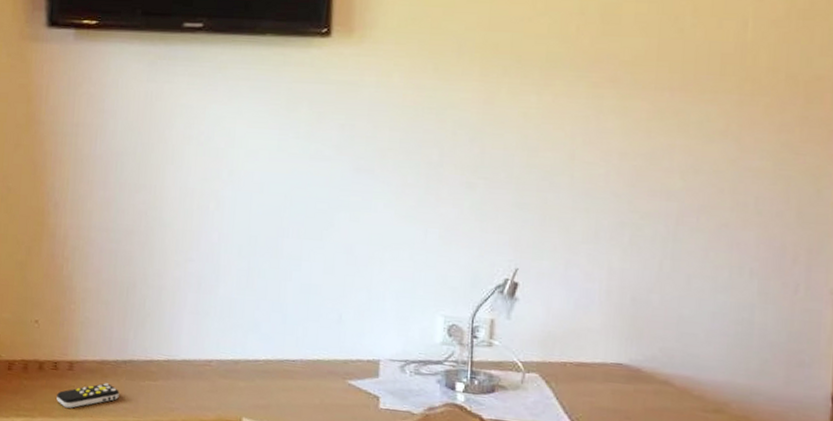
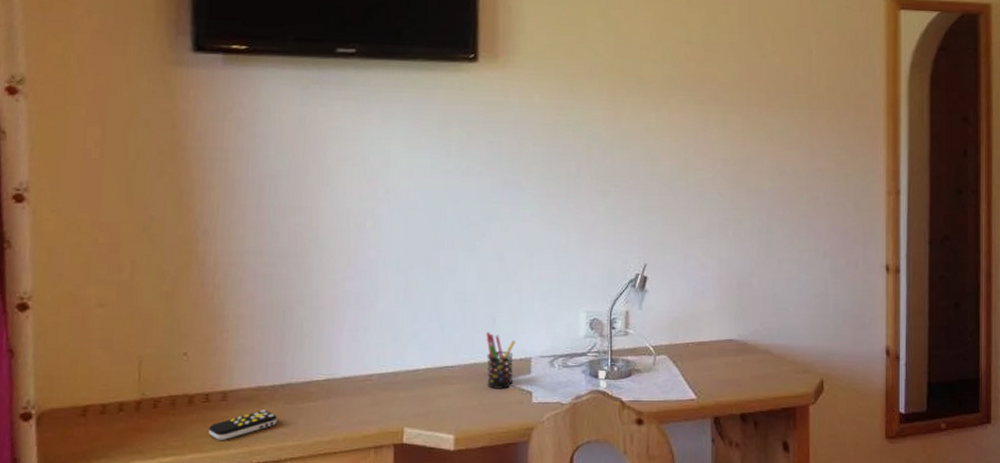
pen holder: none [330,328,363,391] -> present [486,332,515,390]

